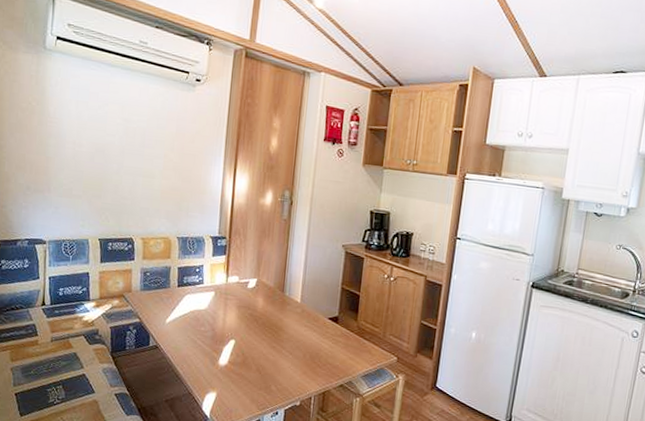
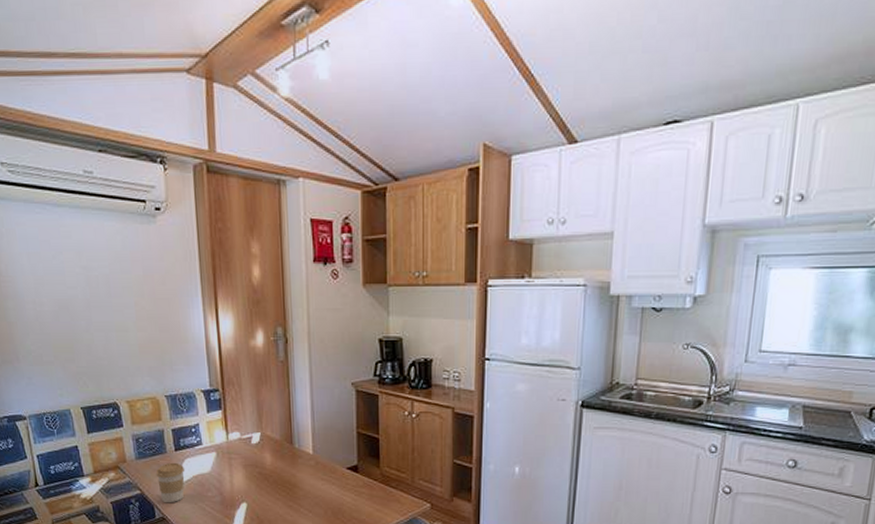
coffee cup: none [156,296,184,333] -> present [155,462,185,503]

